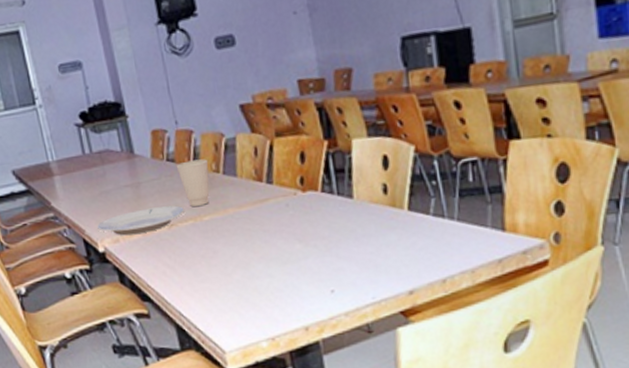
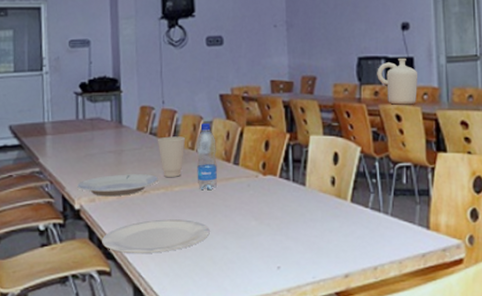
plate: none [134,250,251,293] -> present [102,219,210,254]
bottle: none [220,139,252,217] -> present [196,122,218,191]
water jug: none [426,29,479,90] -> present [377,58,418,105]

